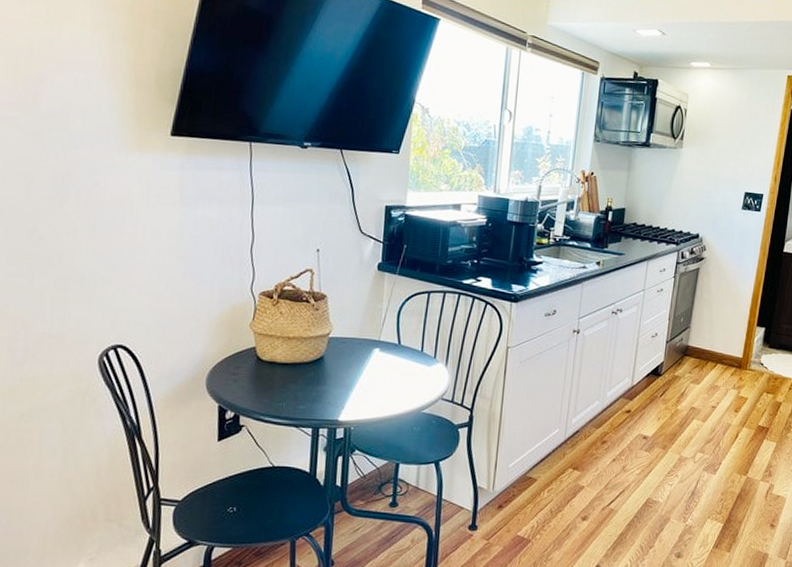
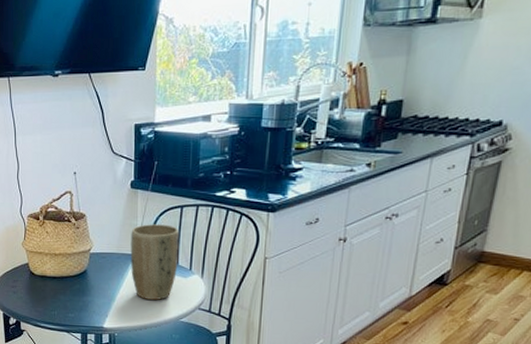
plant pot: none [372,308,426,390] -> present [130,224,180,300]

